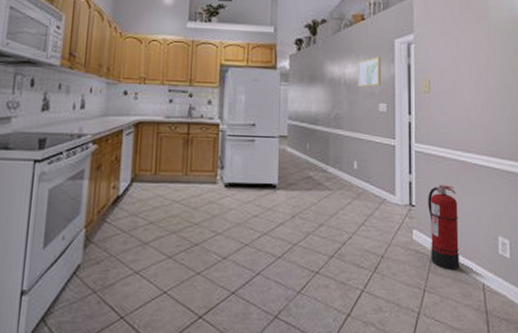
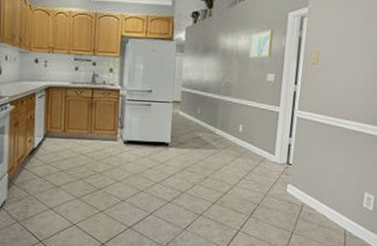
fire extinguisher: present [428,185,460,271] -> none [301,147,332,218]

